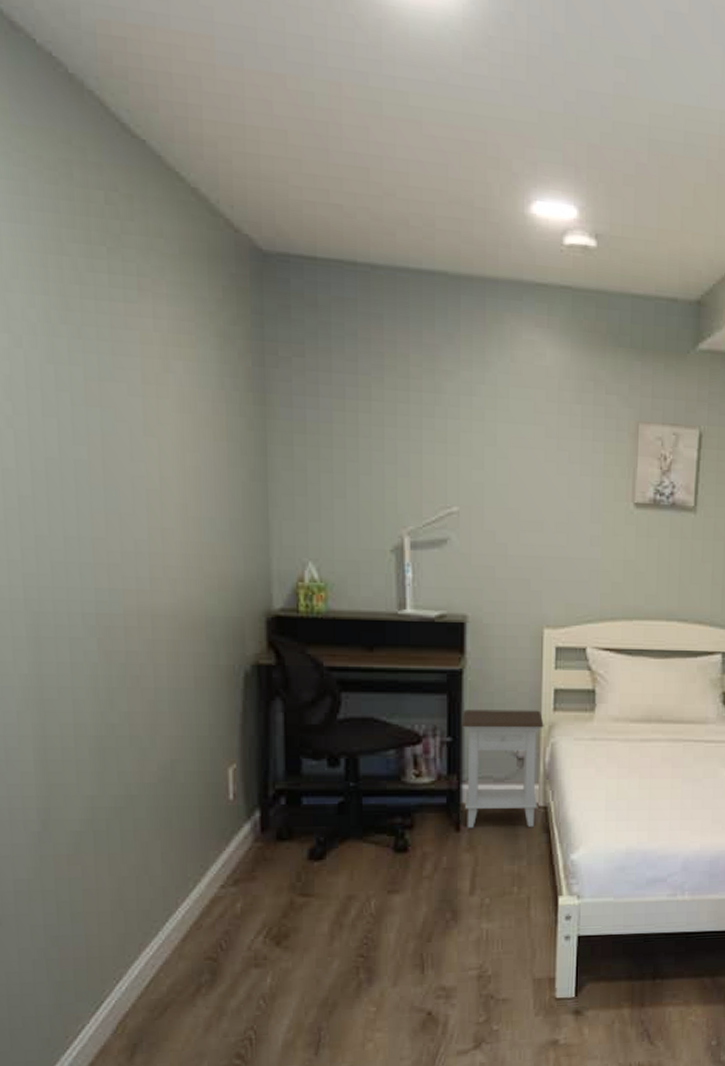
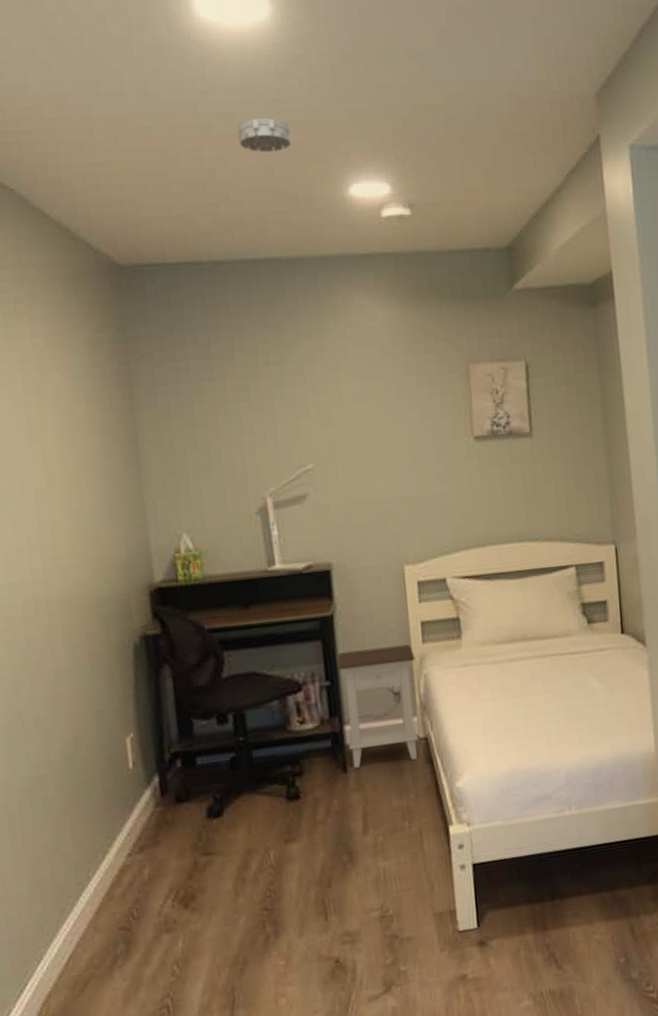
smoke detector: none [412,103,473,149] -> present [237,117,292,152]

